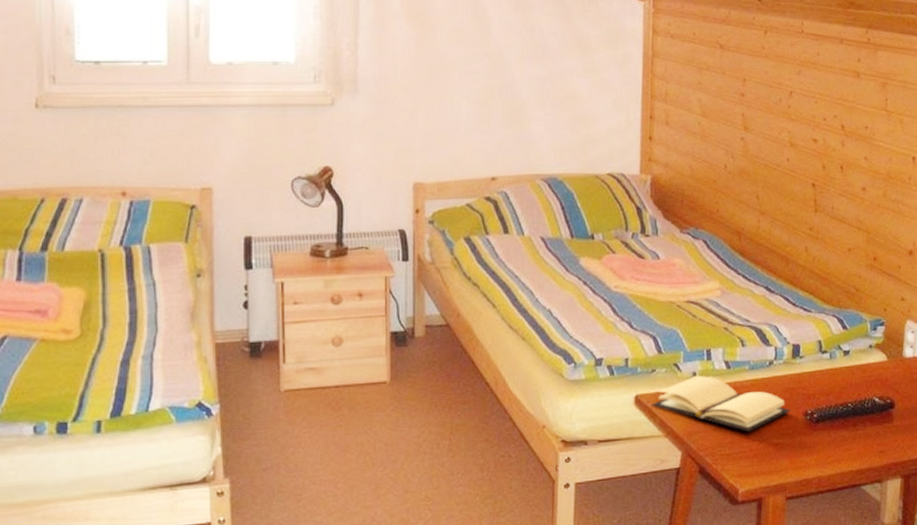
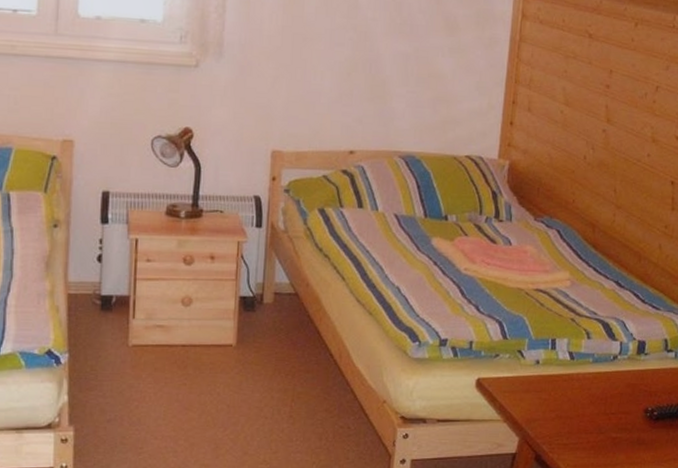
book: present [652,375,791,433] -> none [493,363,631,425]

